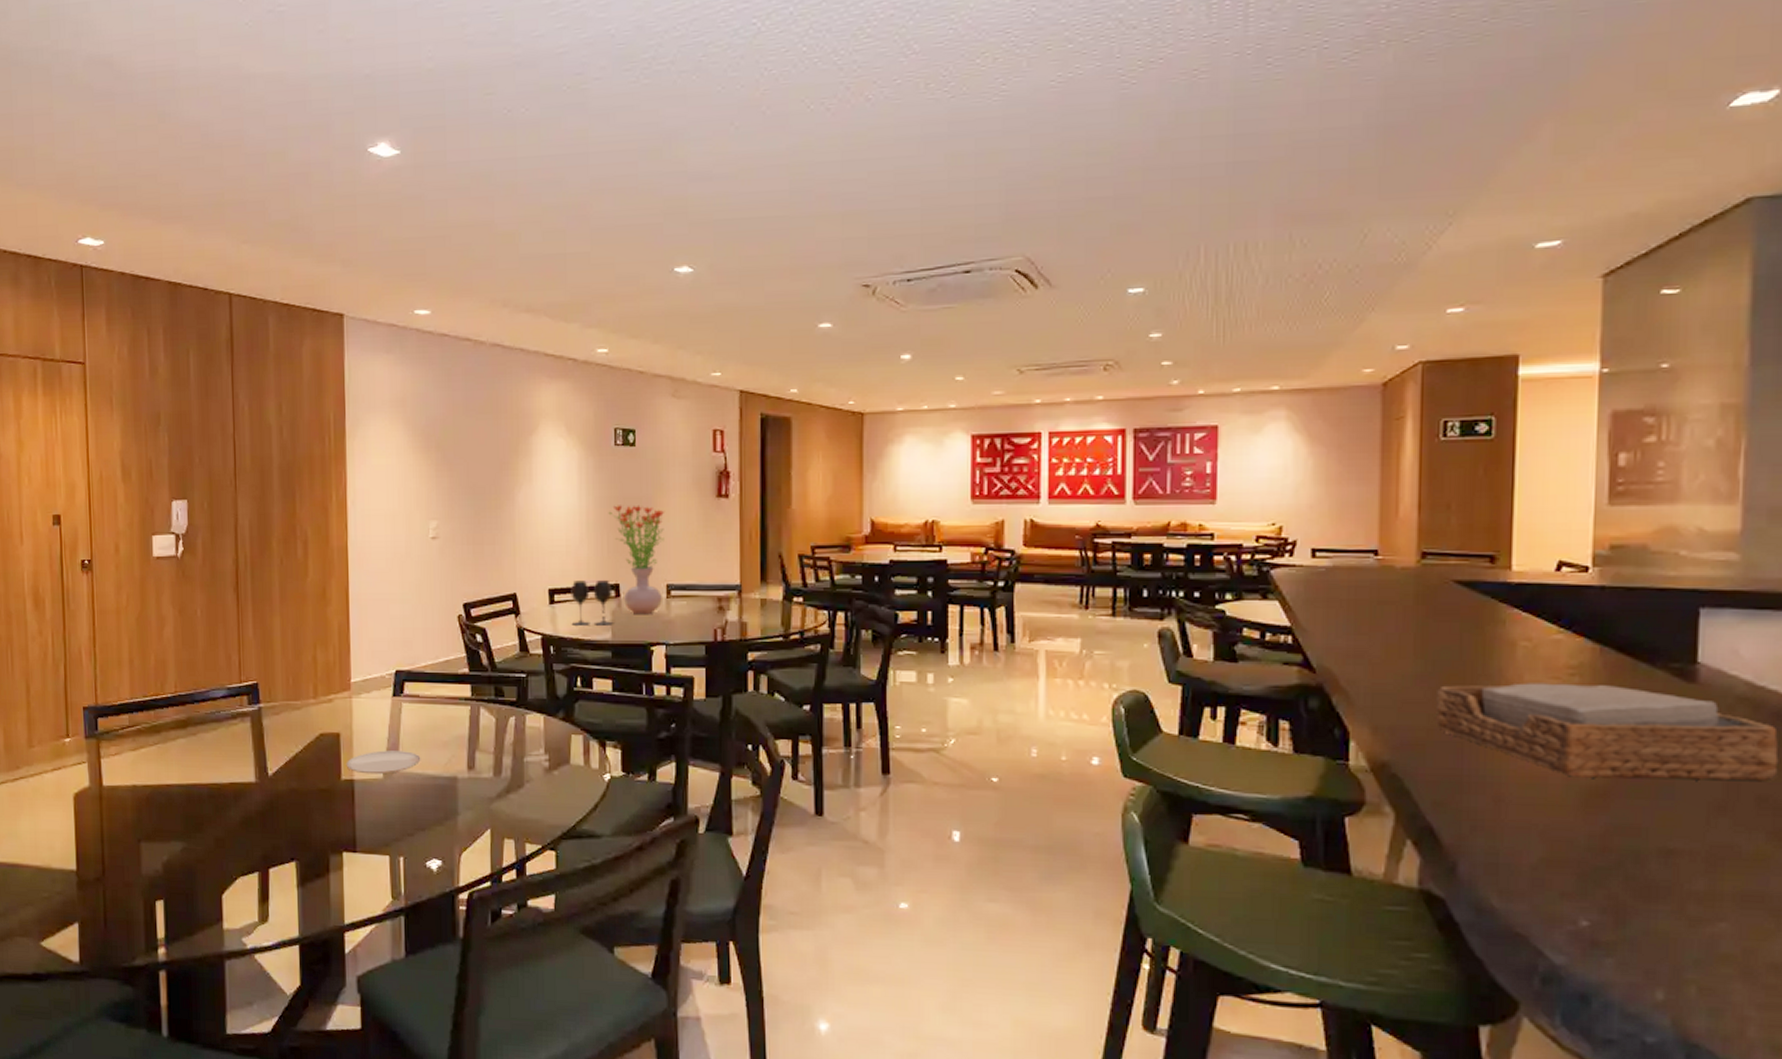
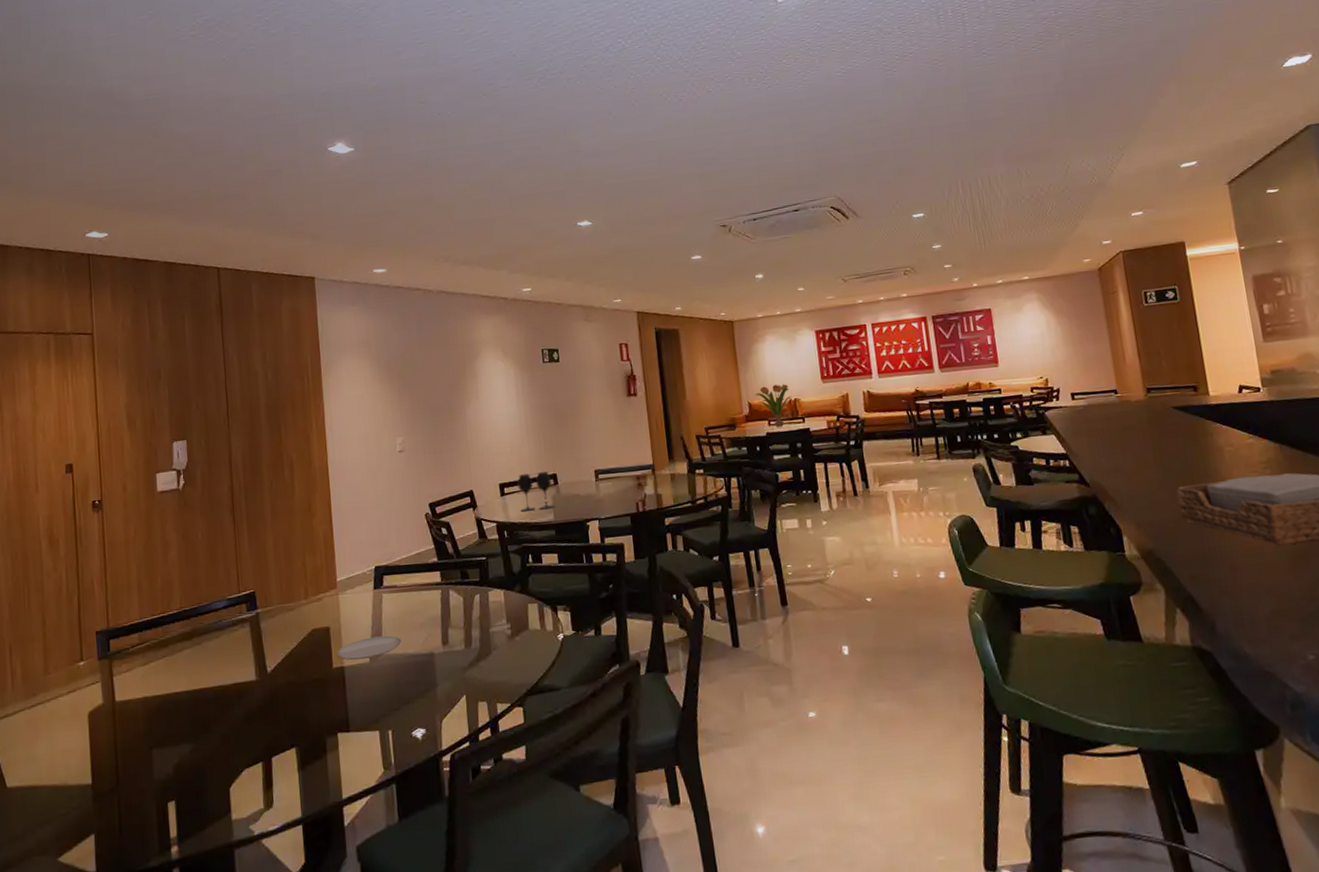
flower arrangement: present [608,505,665,615] -> none [542,408,592,498]
flower arrangement: none [881,500,929,554] -> present [755,384,792,427]

